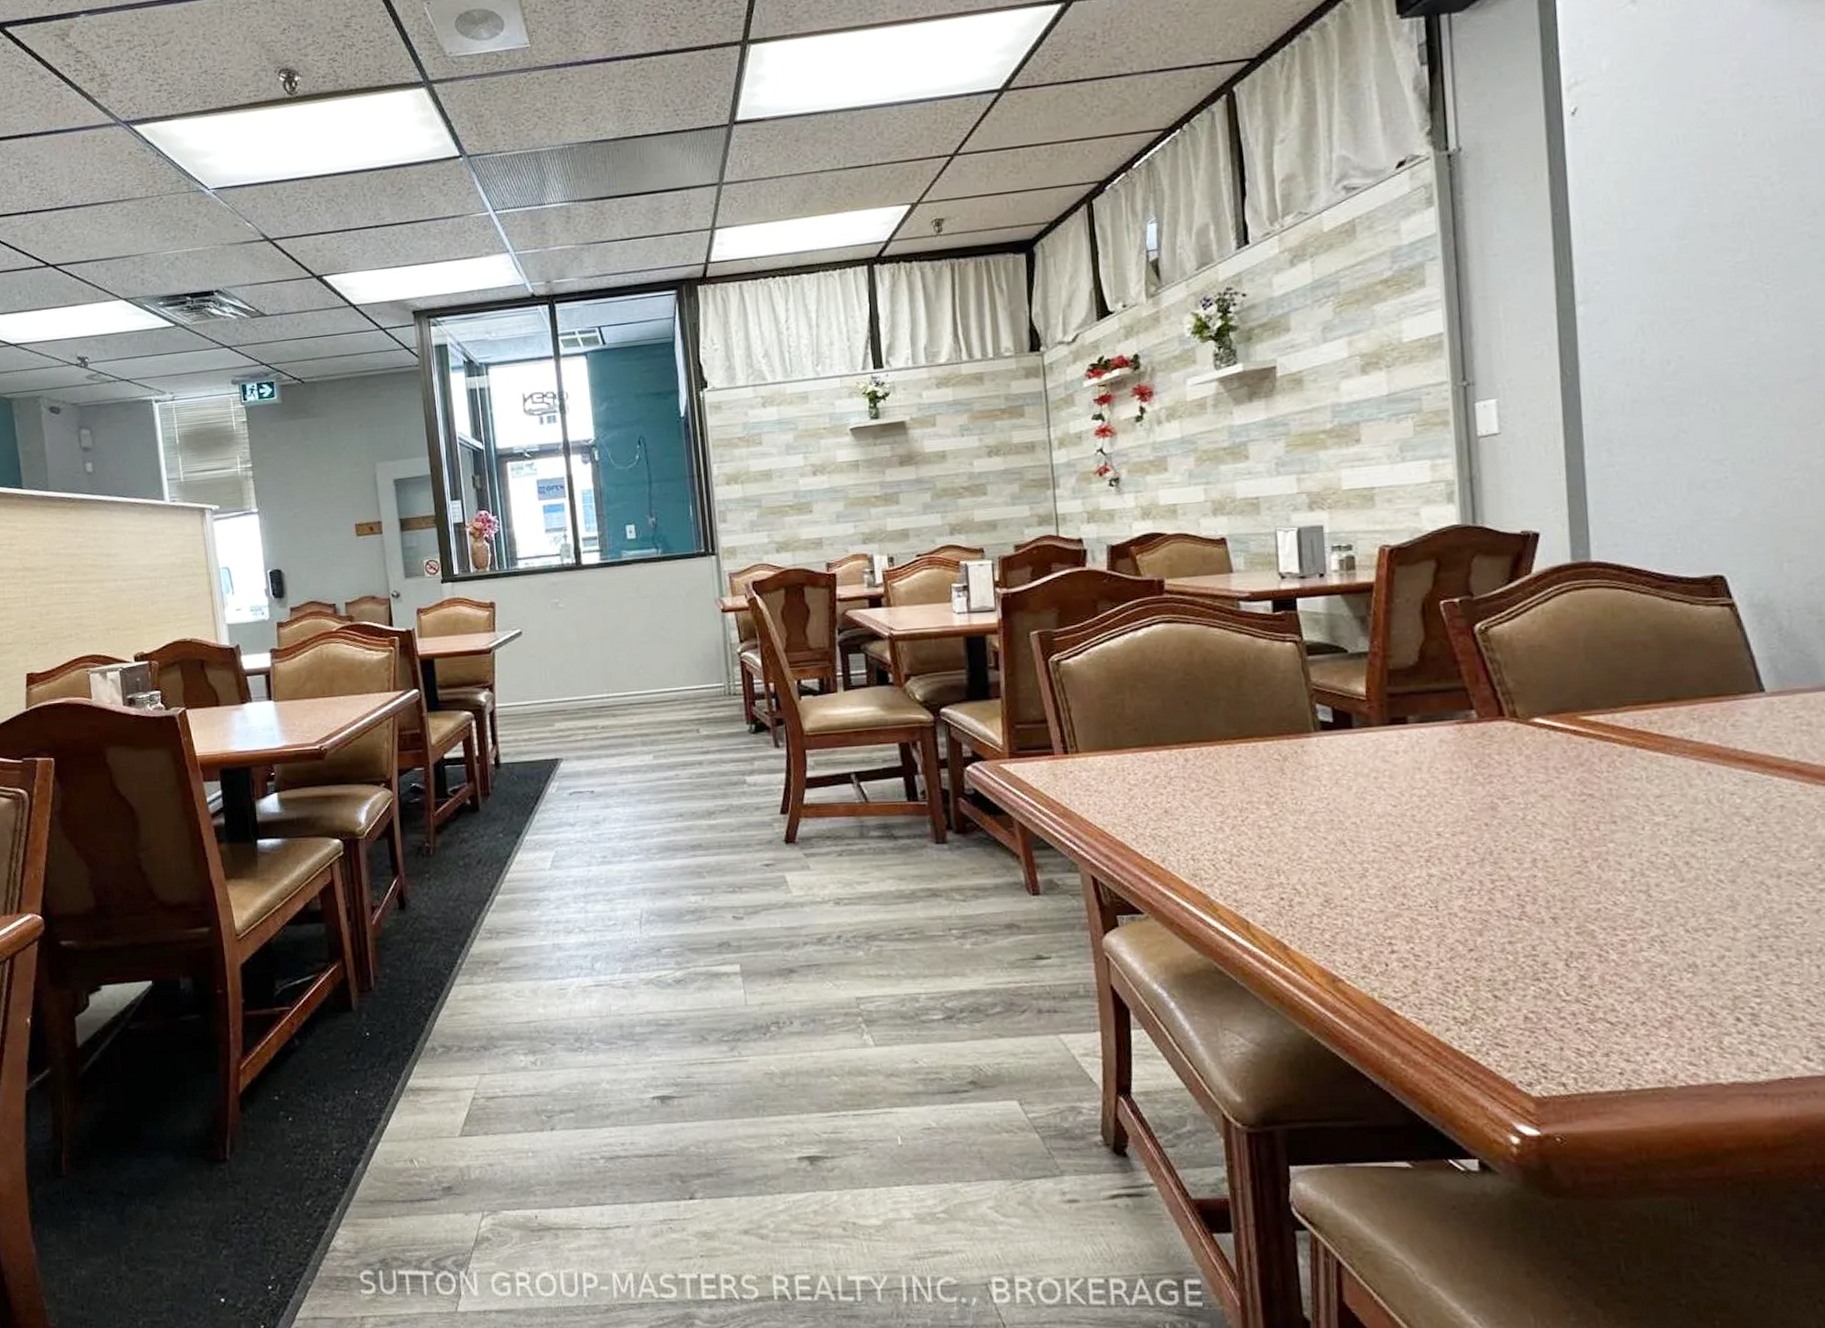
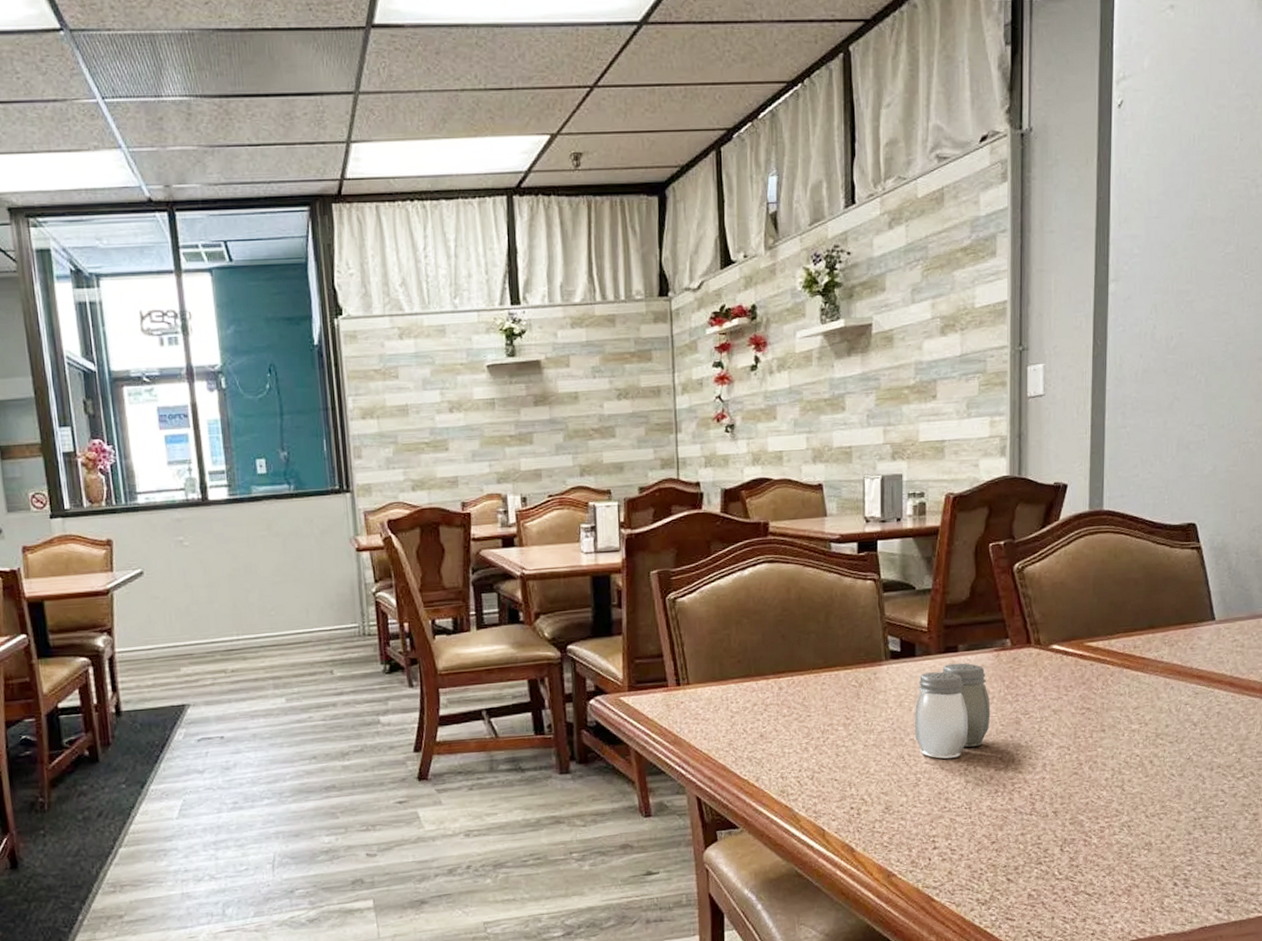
salt and pepper shaker: none [1355,736,1456,847] -> present [914,663,991,759]

